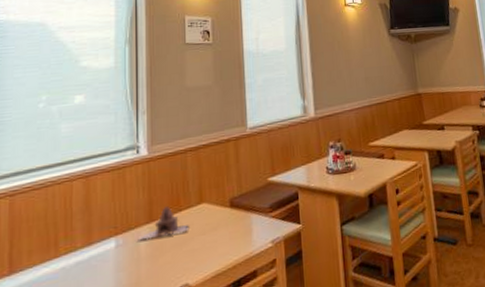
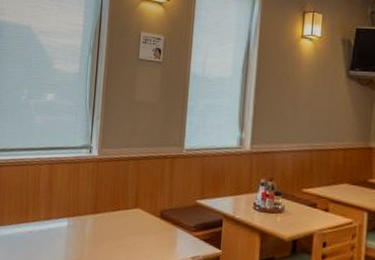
teapot: present [138,206,190,241] -> none [84,203,125,229]

